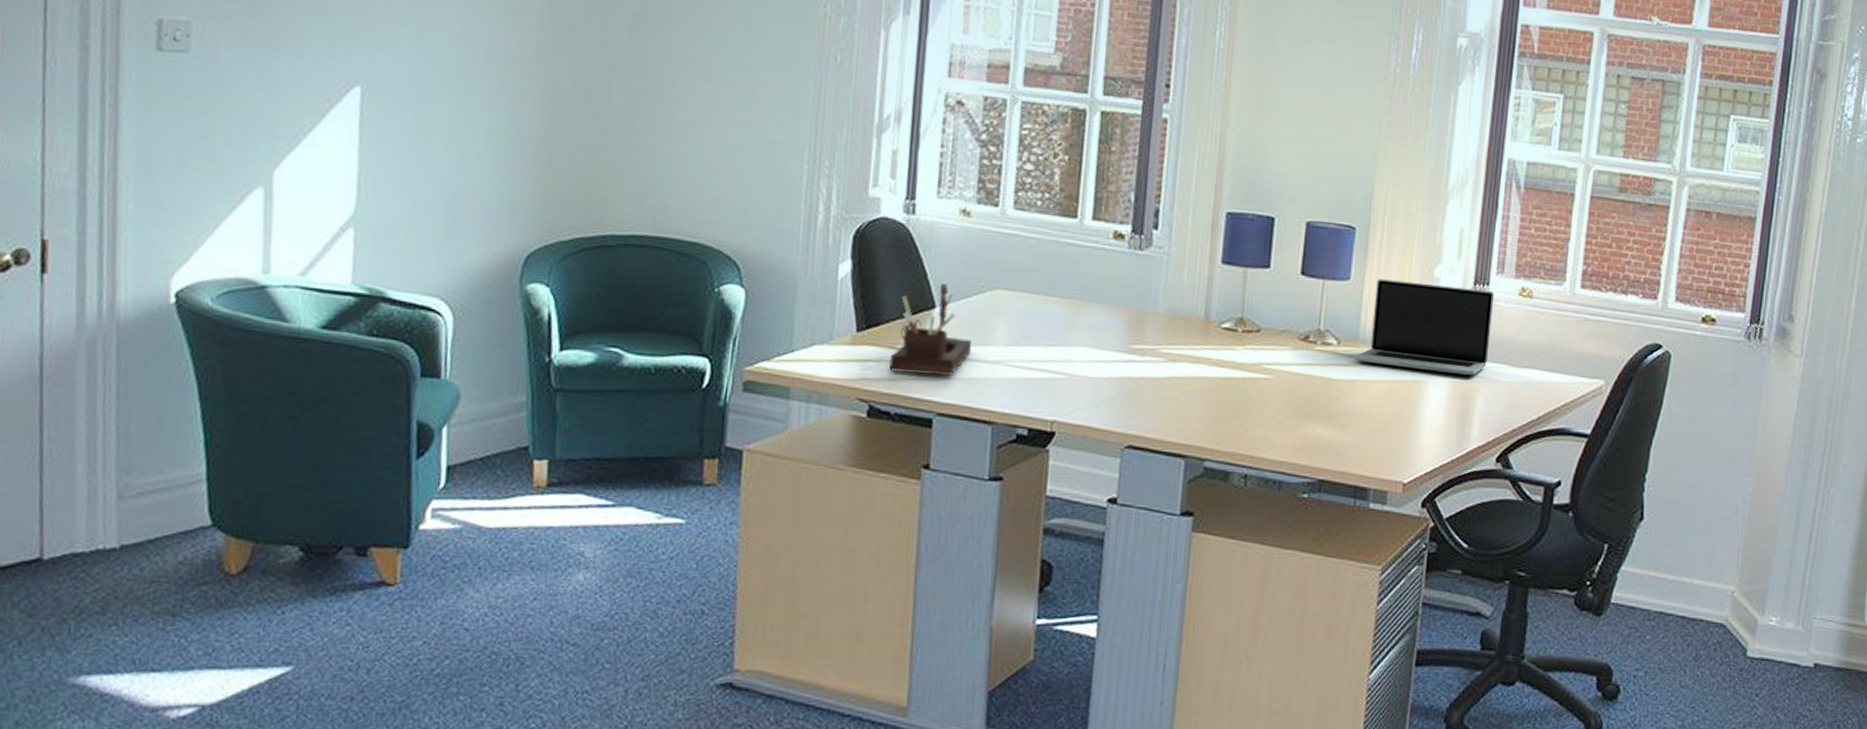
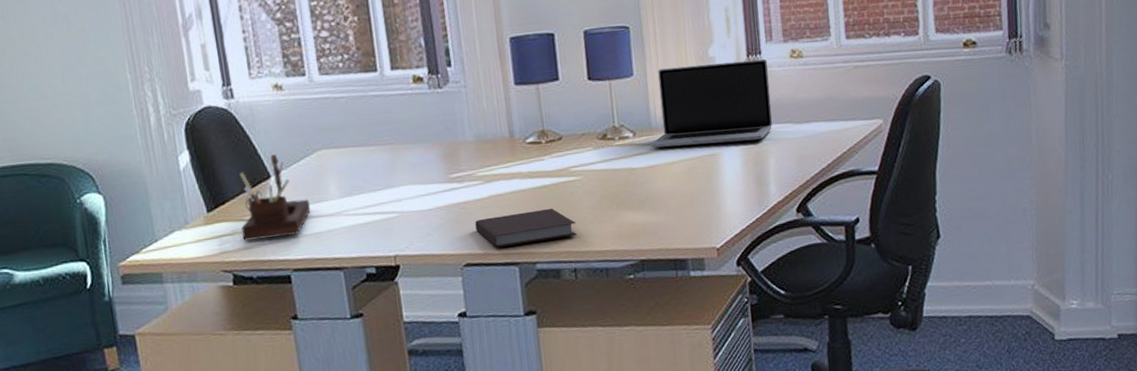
notebook: none [1147,400,1256,439] -> present [475,208,578,248]

